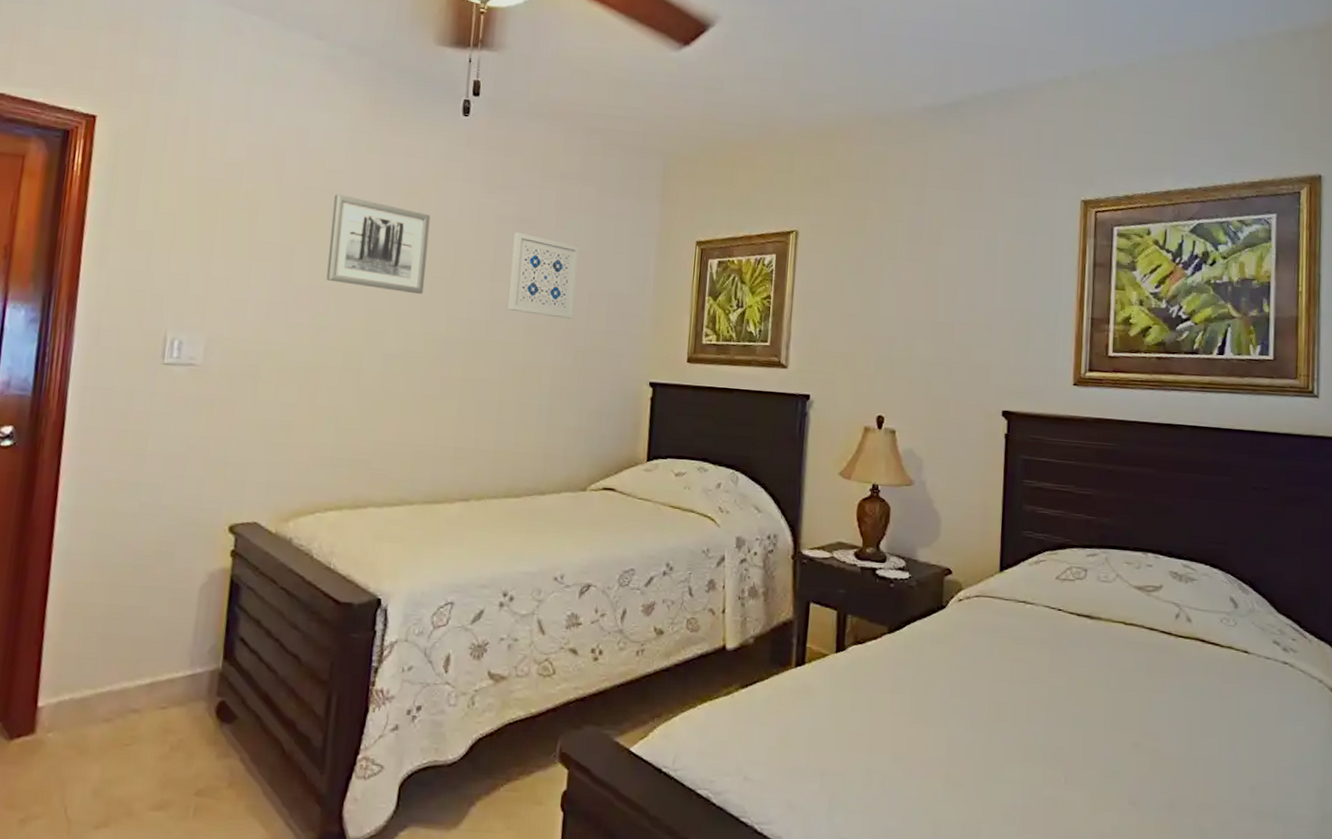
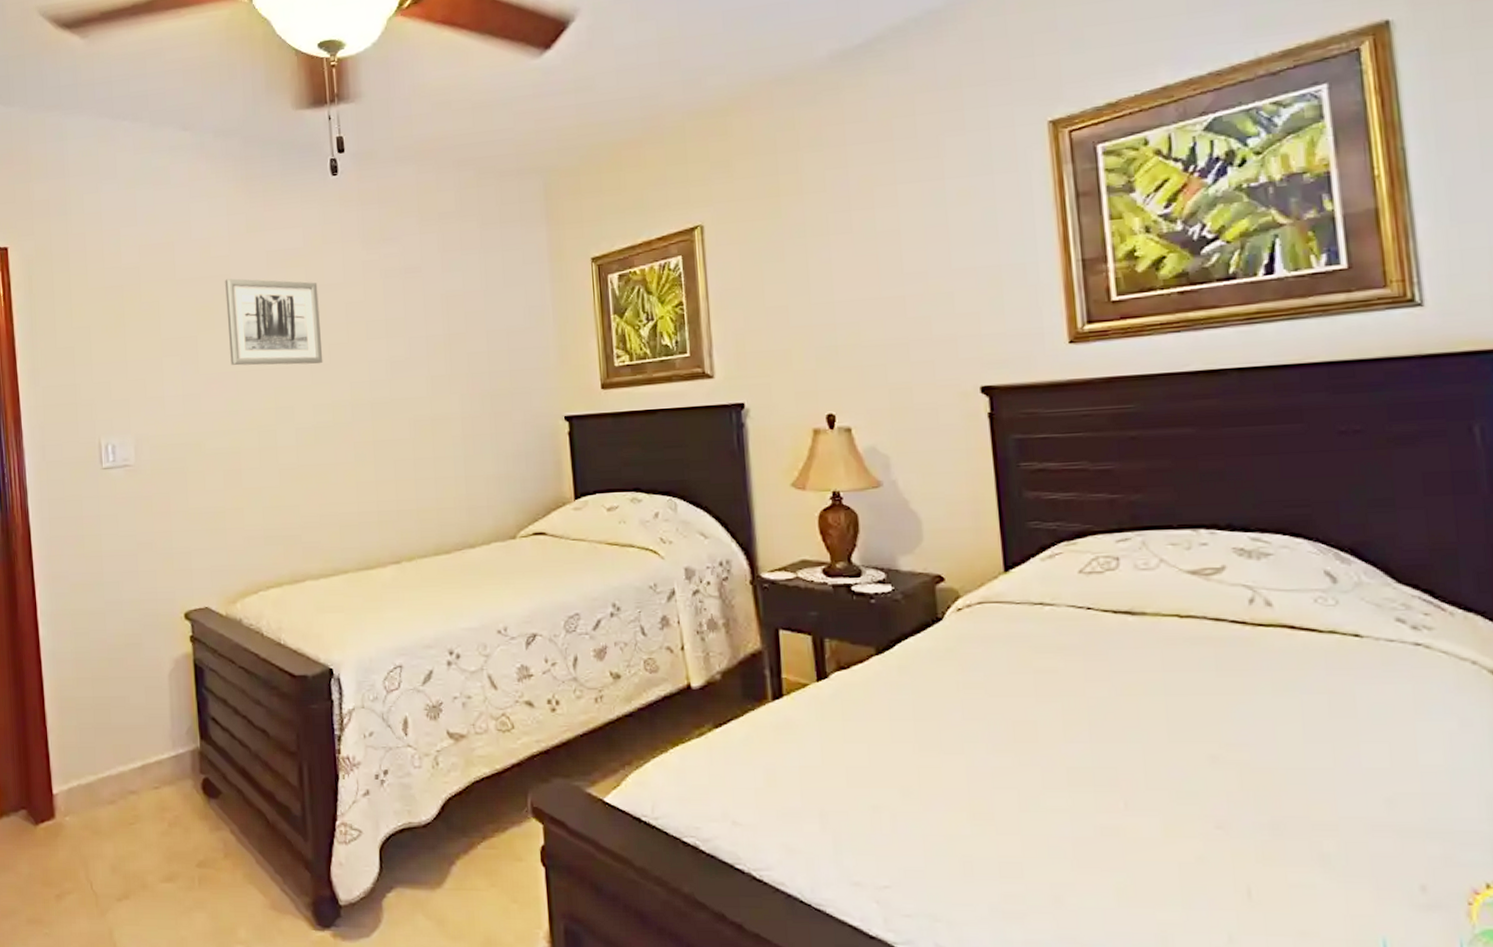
wall art: present [508,232,580,319] -> none [401,283,475,365]

